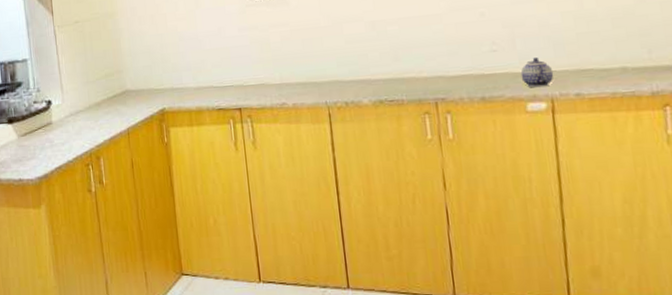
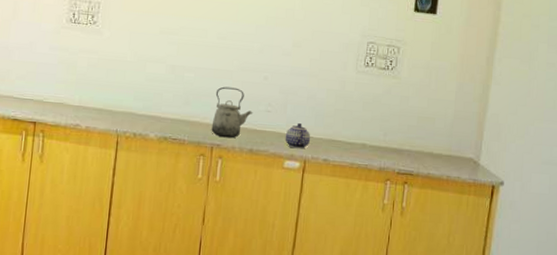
kettle: none [427,31,476,90] -> present [211,86,254,138]

